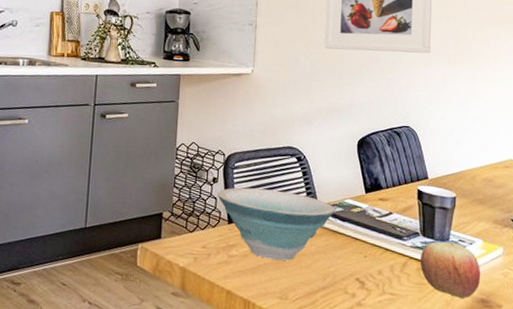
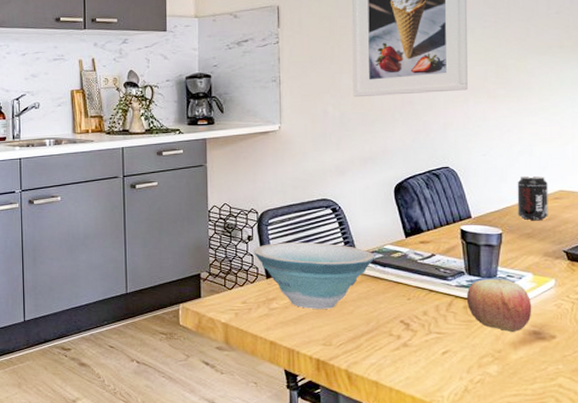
beverage can: none [471,141,499,187] -> present [517,175,548,220]

